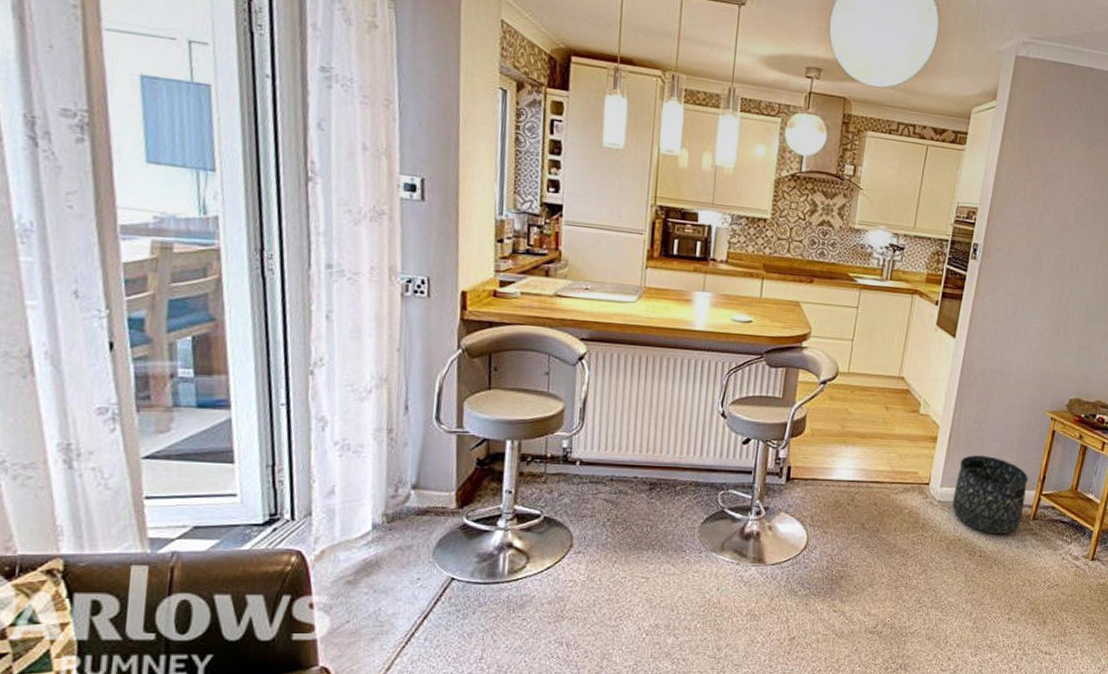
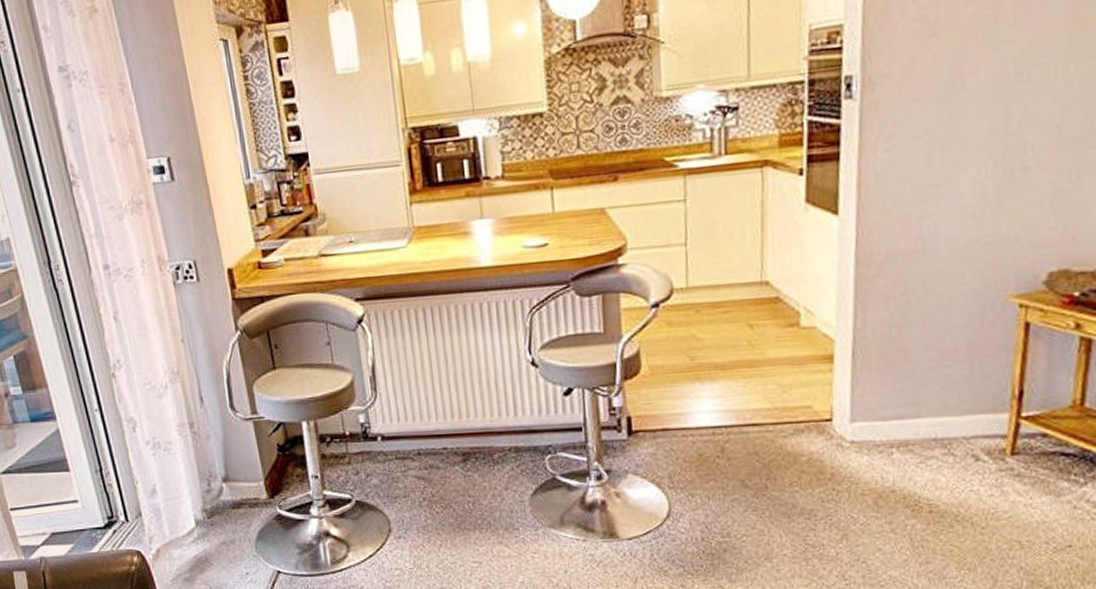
basket: present [952,455,1029,535] -> none [872,372,995,481]

